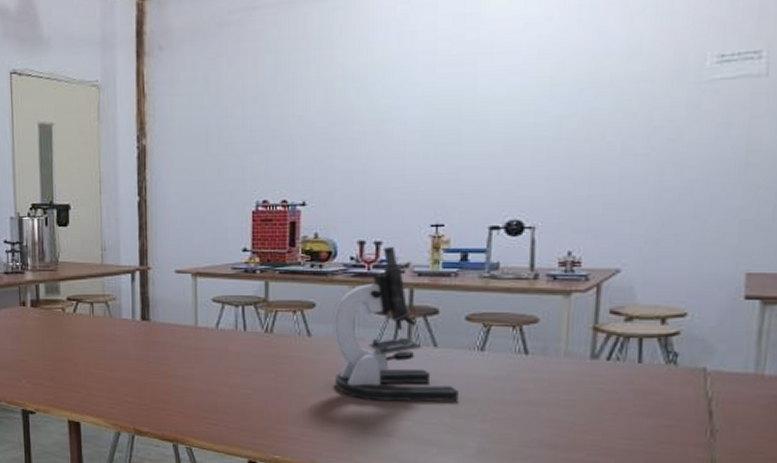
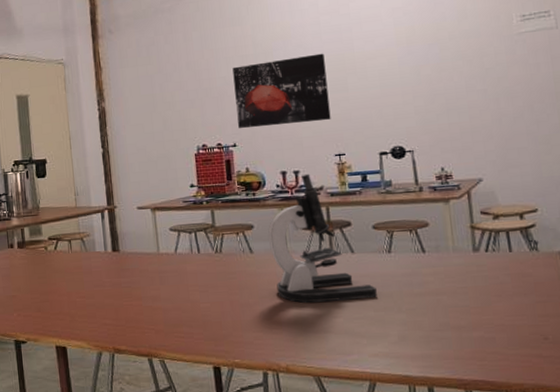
wall art: none [311,92,435,184] -> present [232,53,331,129]

